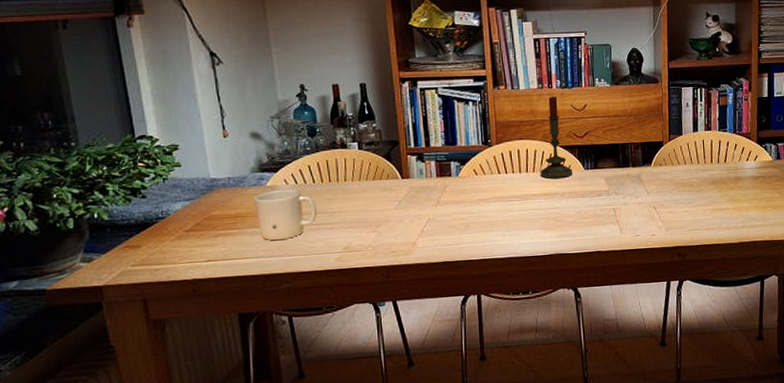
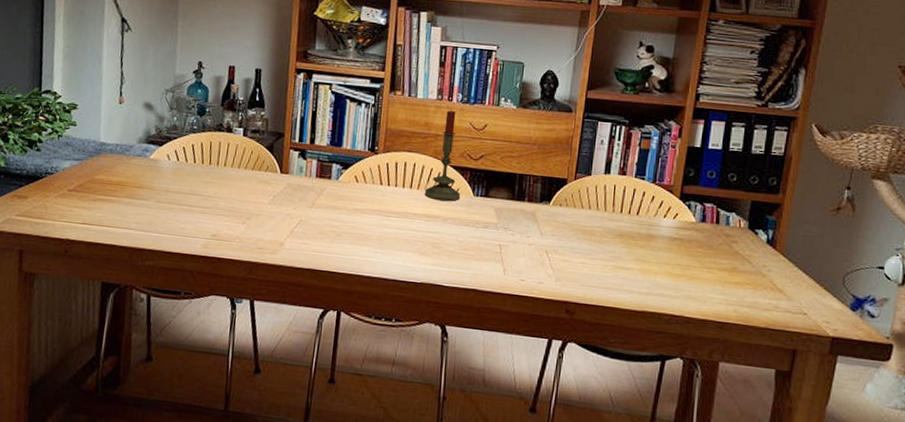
mug: present [254,189,317,241] -> none [135,164,193,216]

